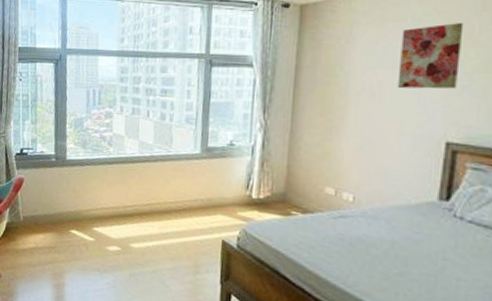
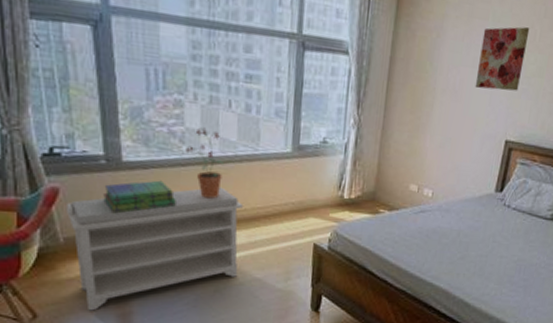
bench: none [26,182,157,278] -> present [65,187,243,311]
stack of books: none [51,175,103,200] -> present [103,180,176,214]
potted plant: none [112,133,141,192] -> present [185,127,223,199]

